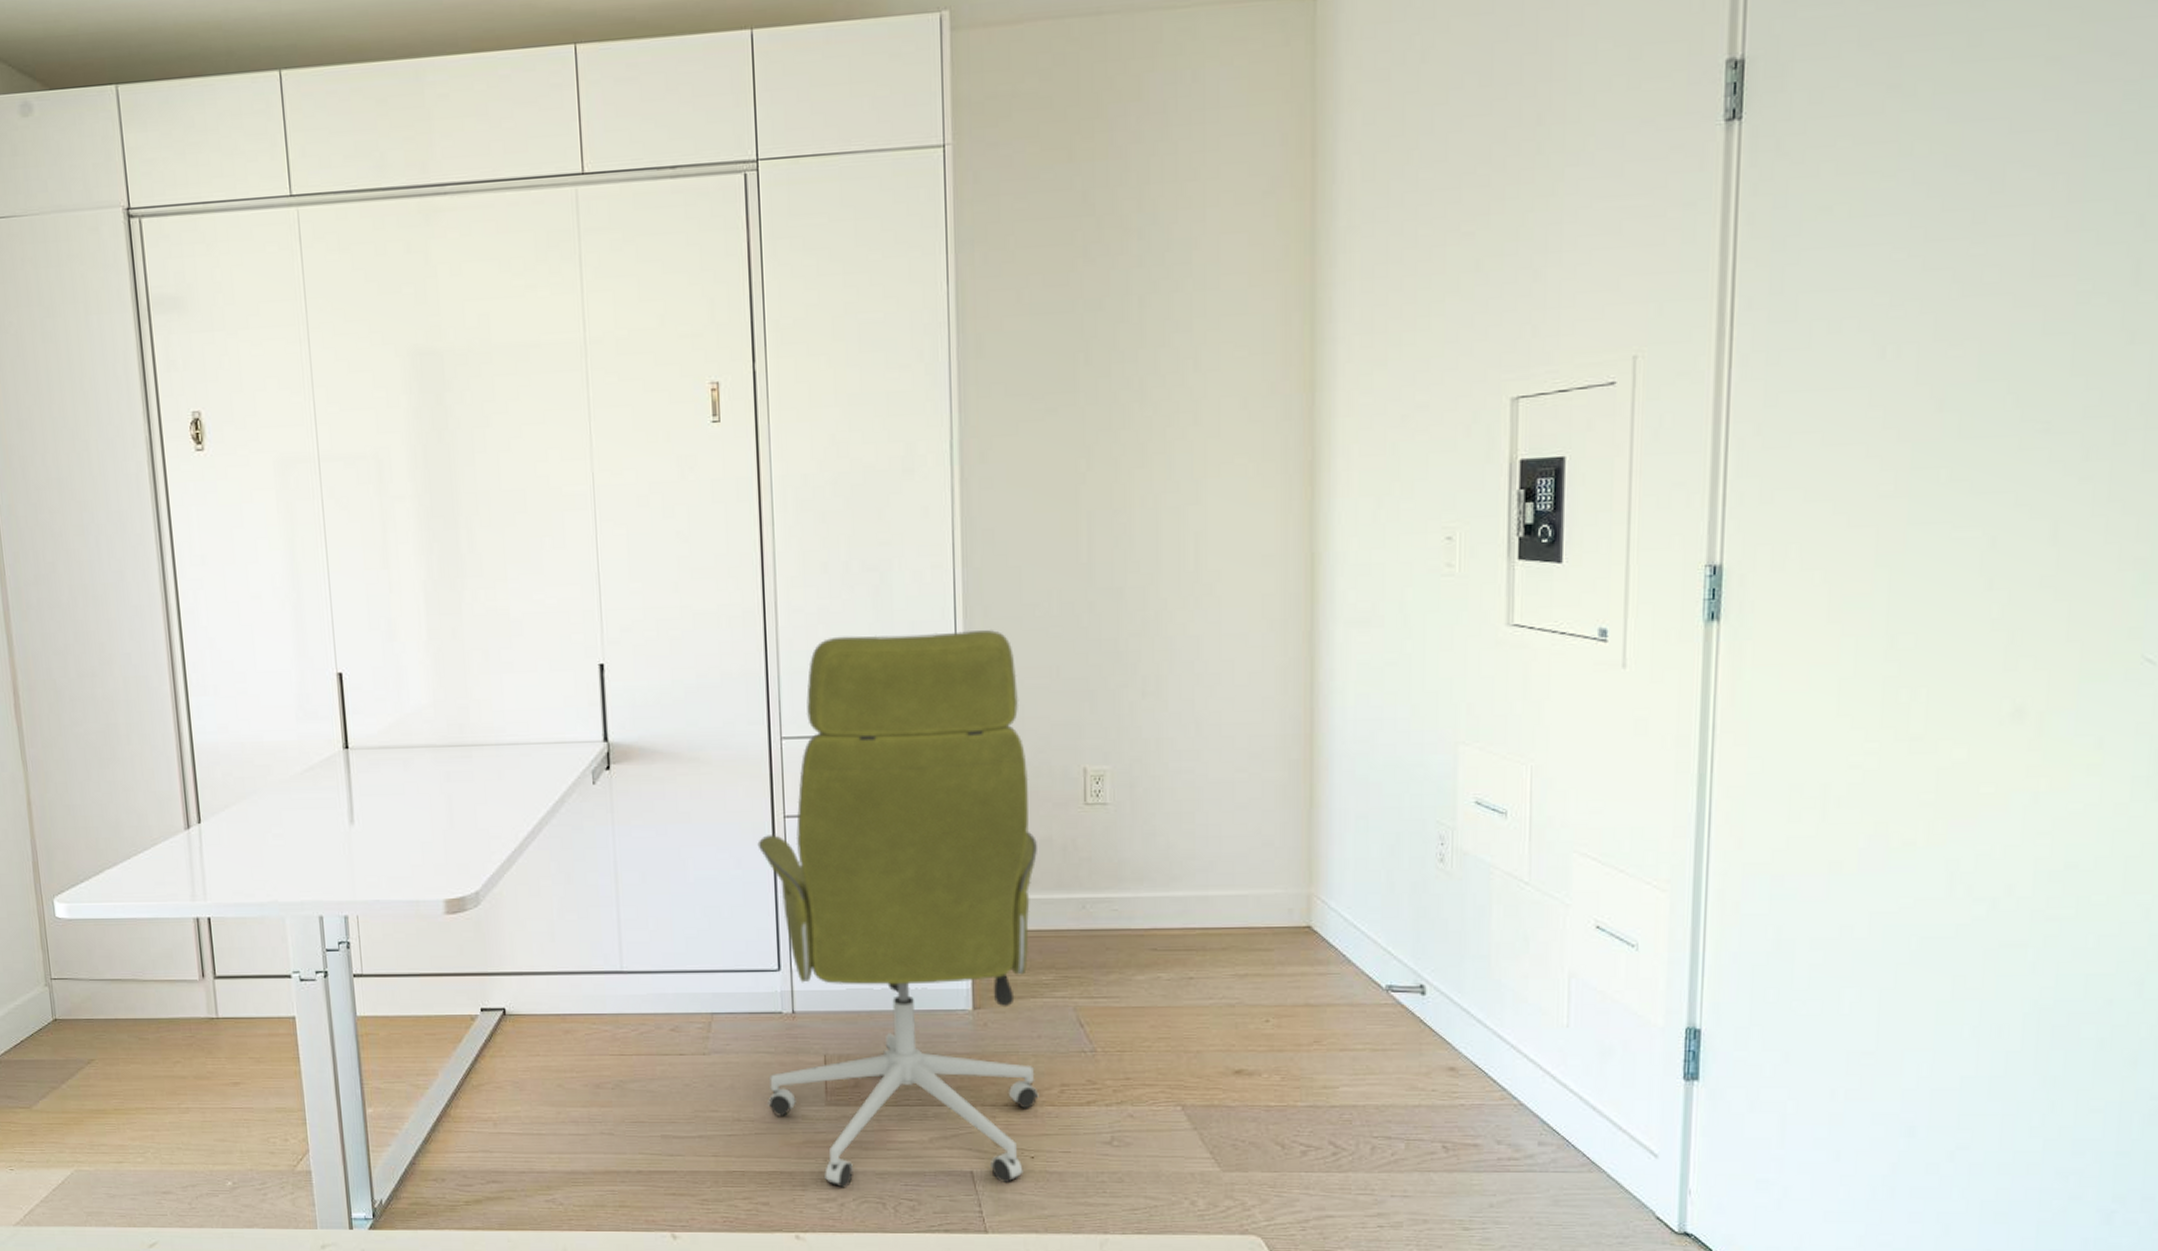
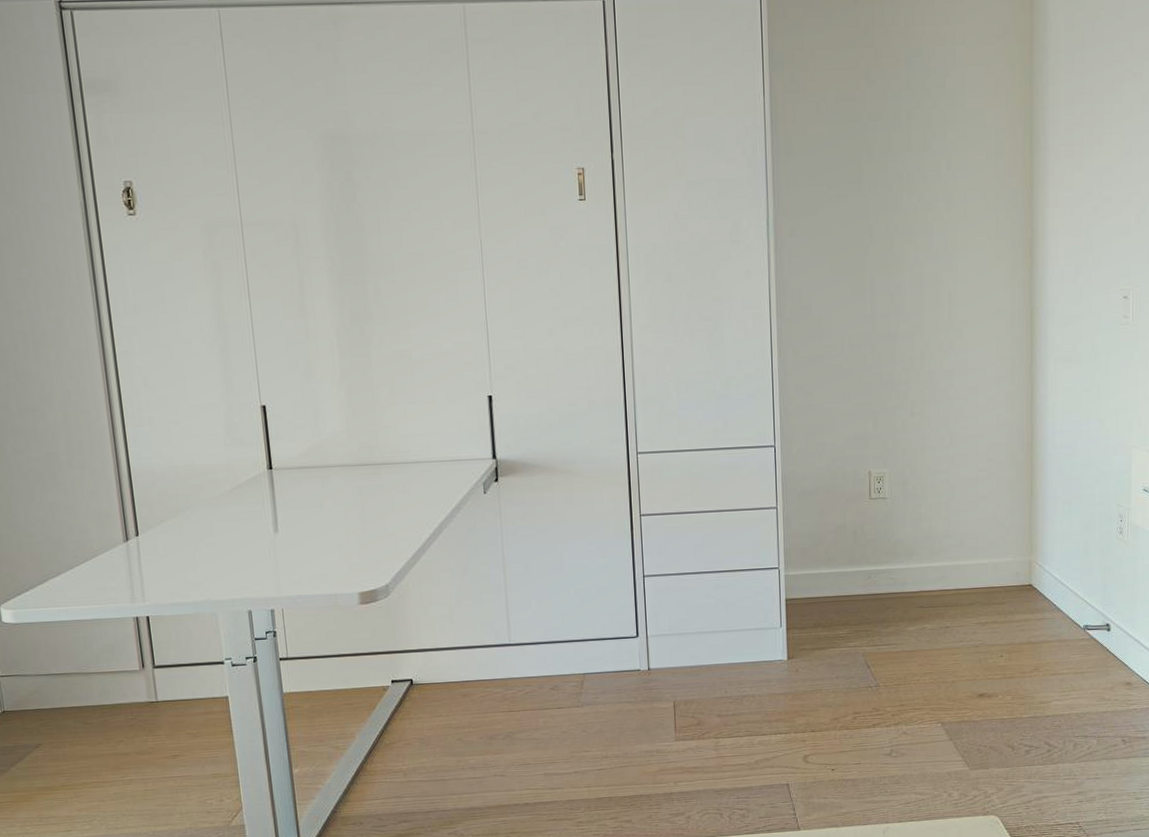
office chair: present [757,630,1039,1188] -> none [619,366,837,804]

